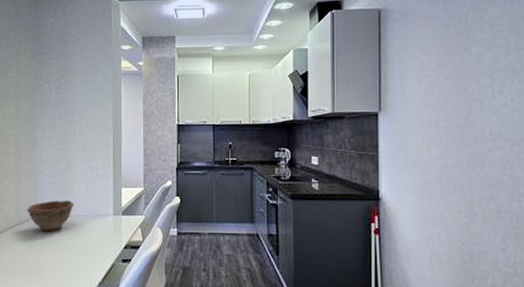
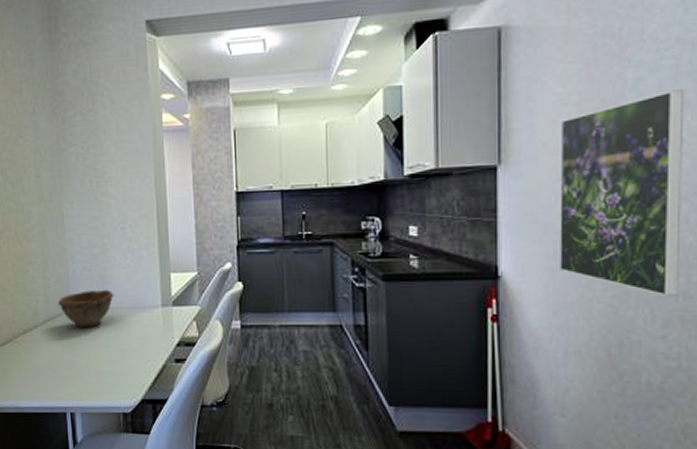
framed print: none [424,62,514,217] -> present [560,89,685,296]

